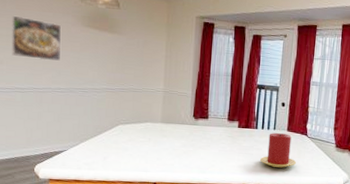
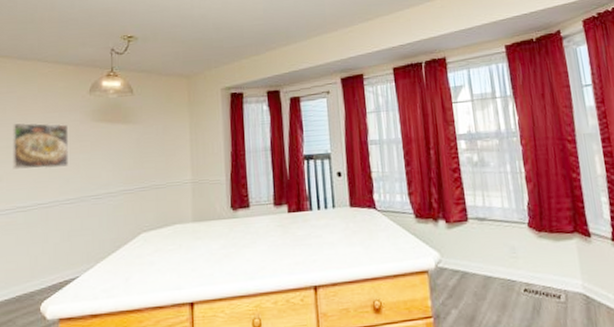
candle: present [259,133,297,168] -> none [321,211,370,258]

